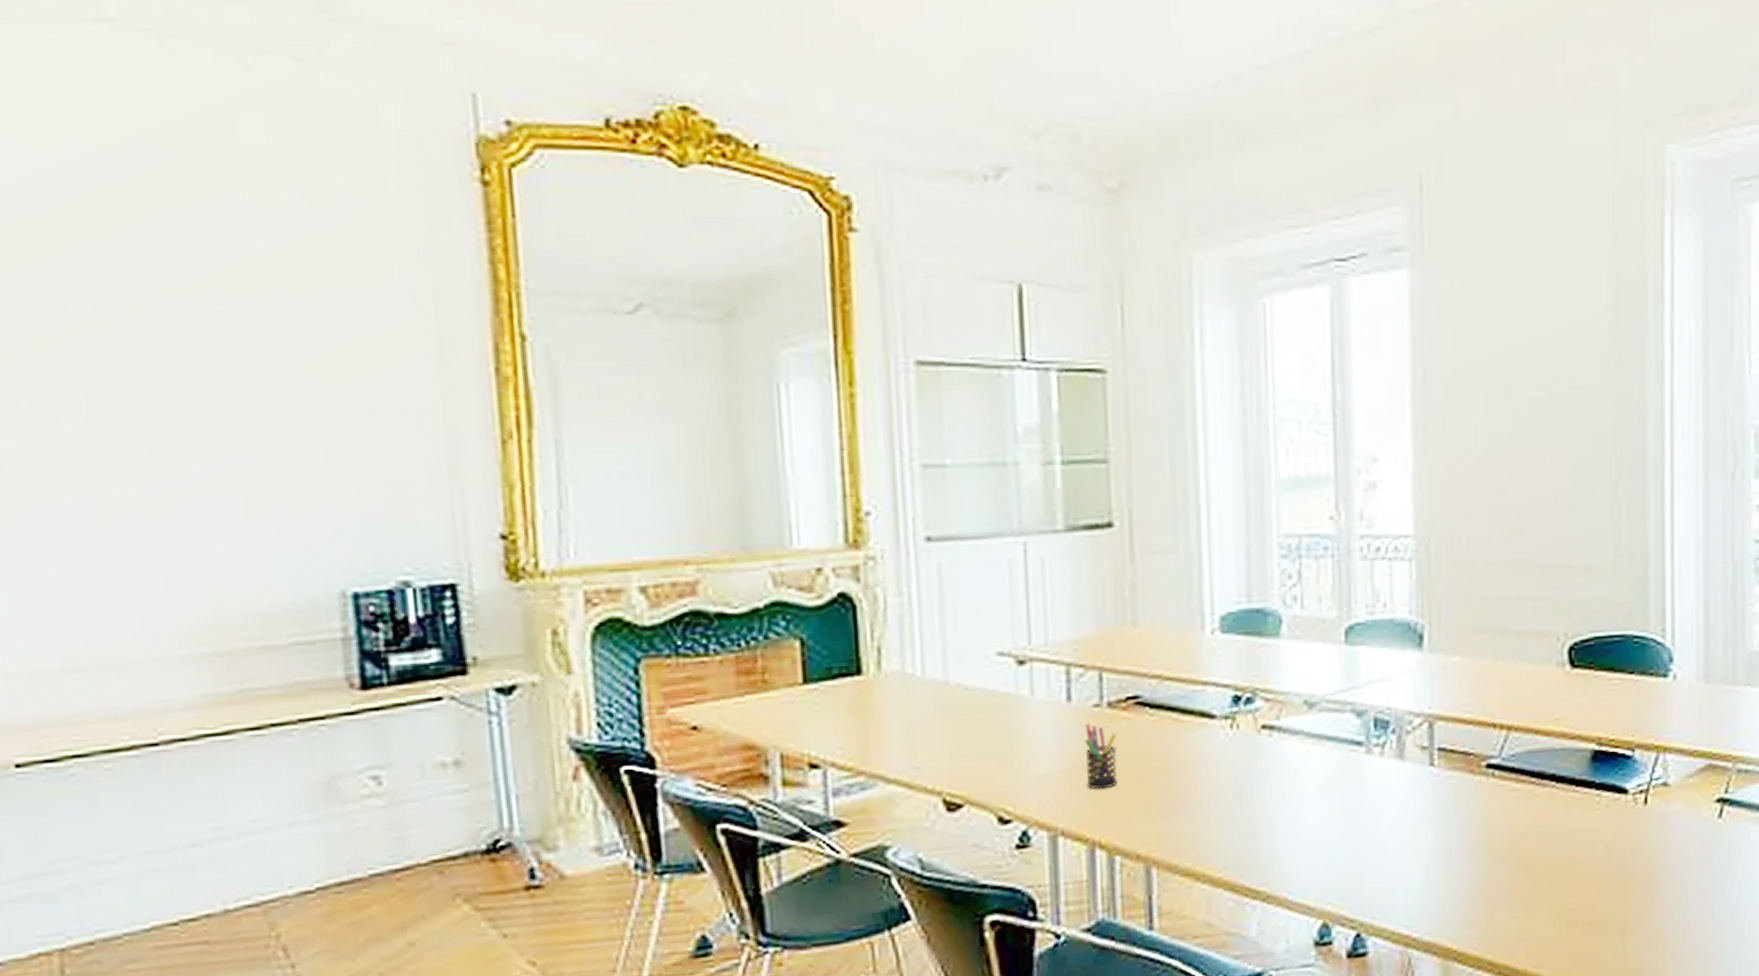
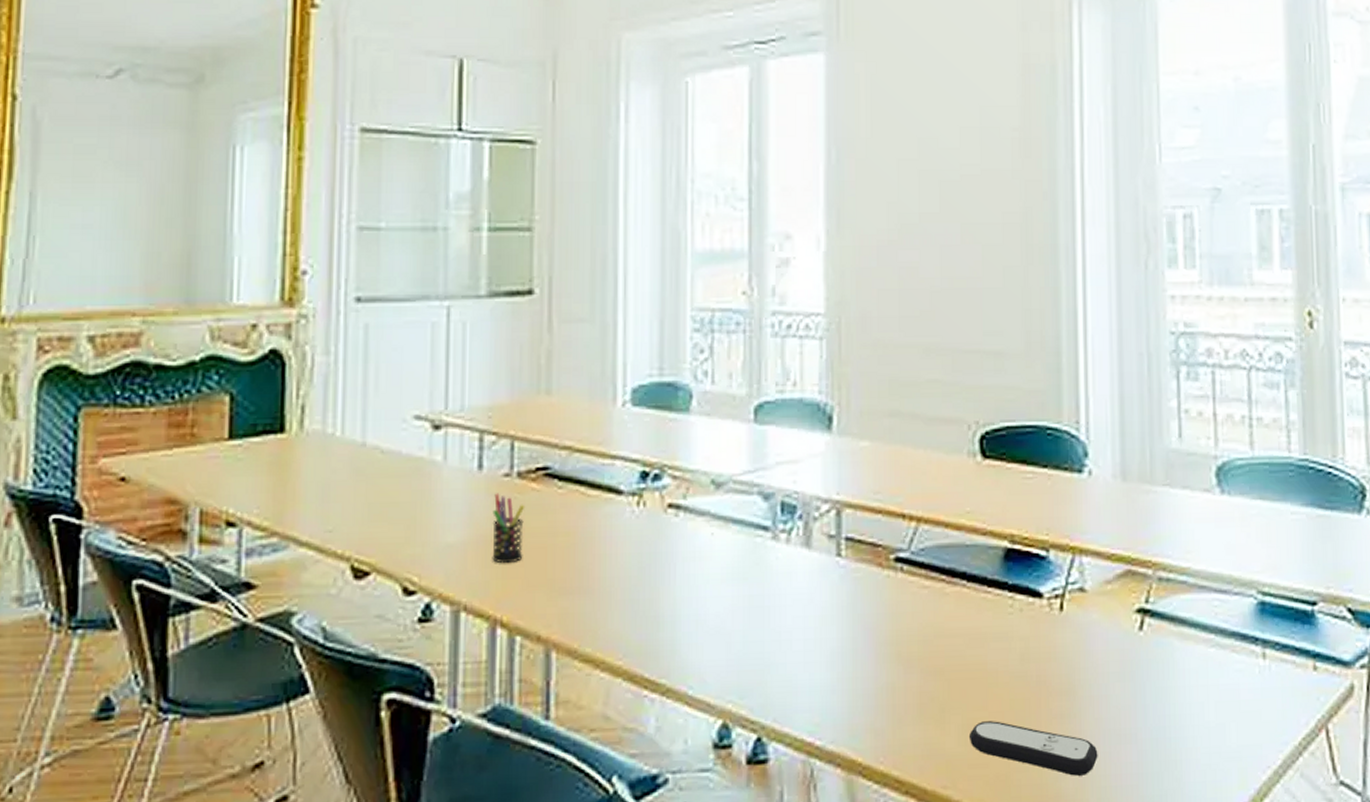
remote control: none [1557,905,1678,949] -> present [968,721,1098,776]

